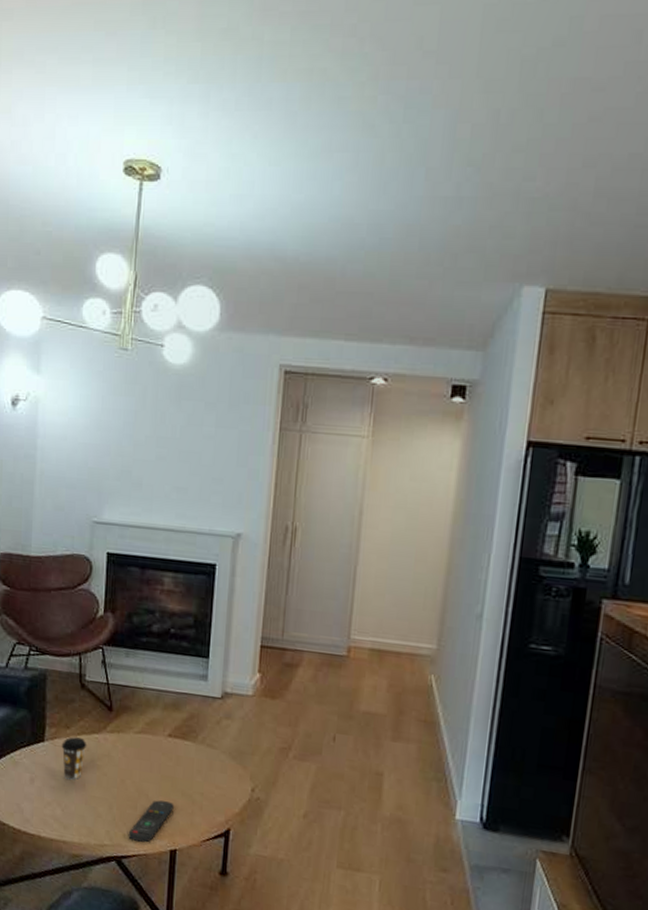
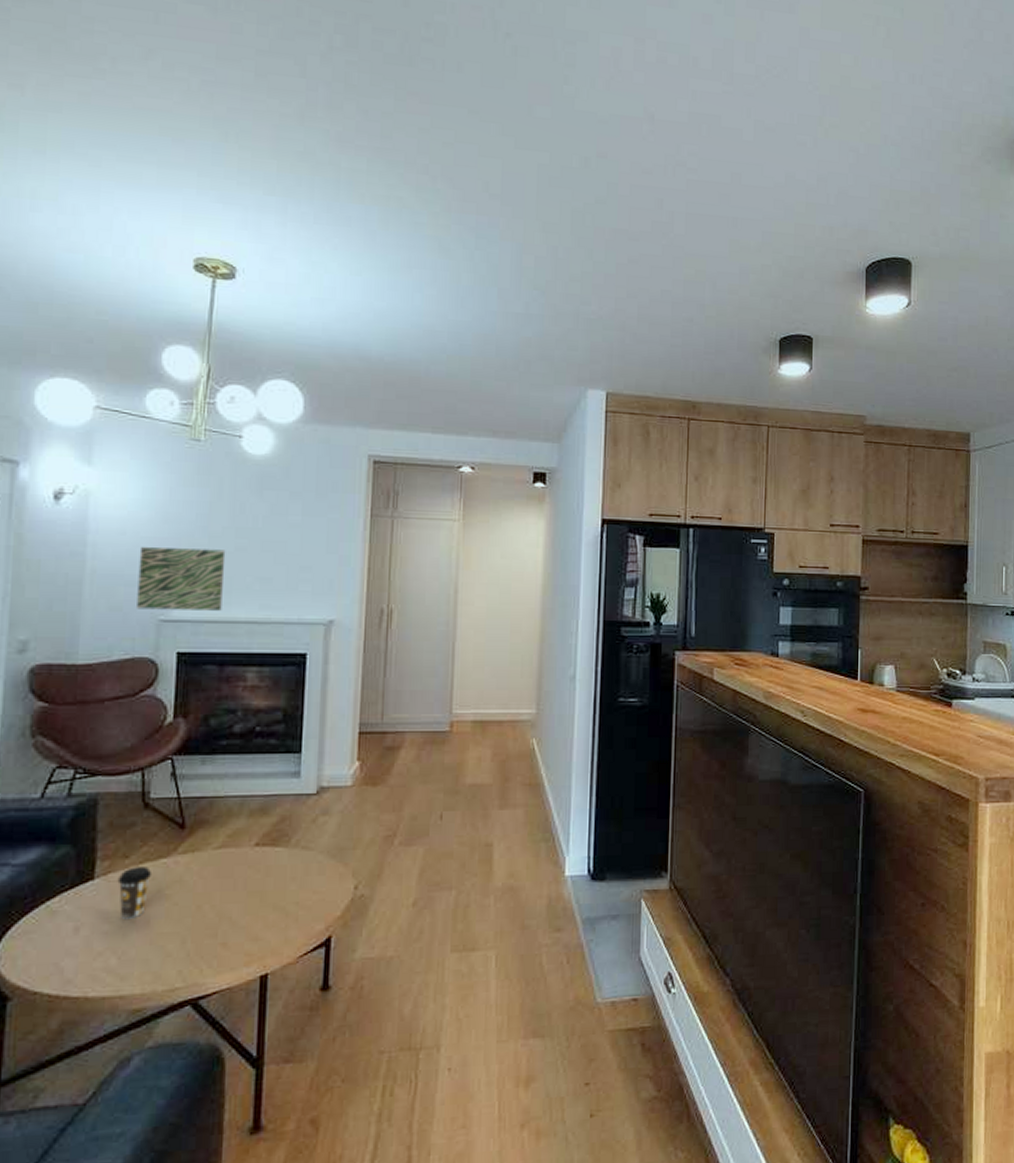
wall art: none [75,451,148,517] -> present [137,546,226,611]
remote control: present [128,800,174,843] -> none [206,920,264,975]

